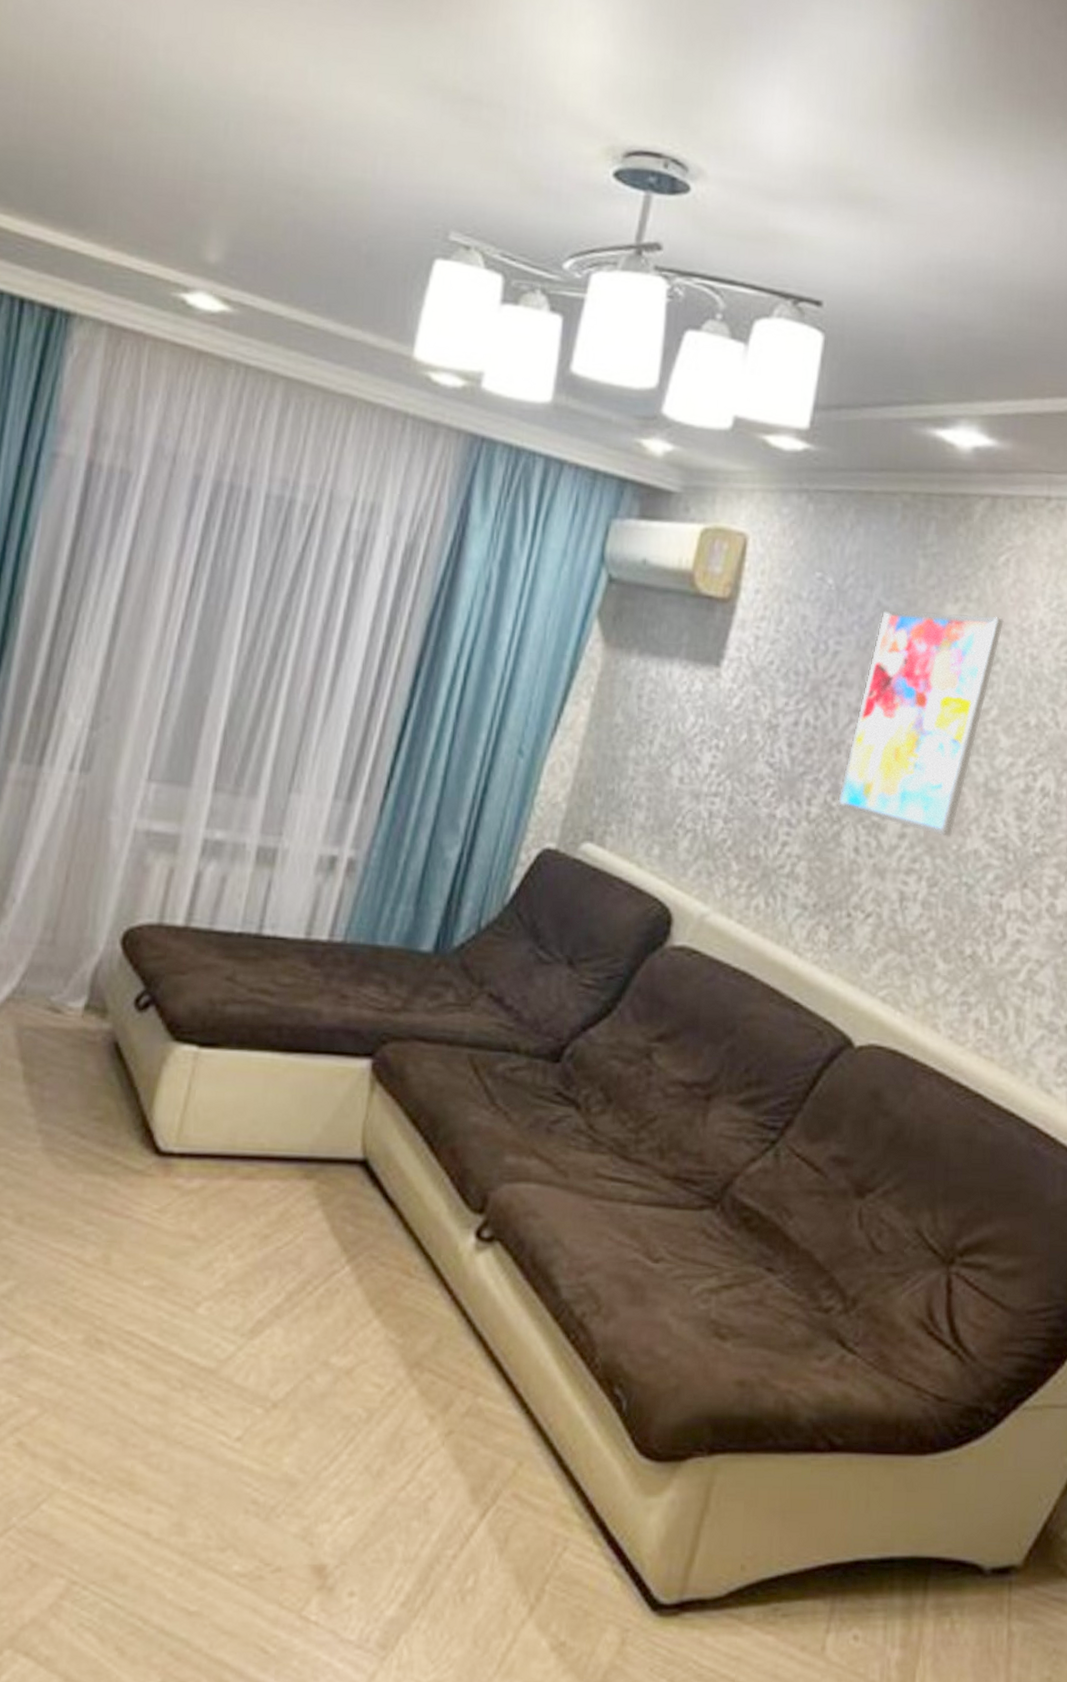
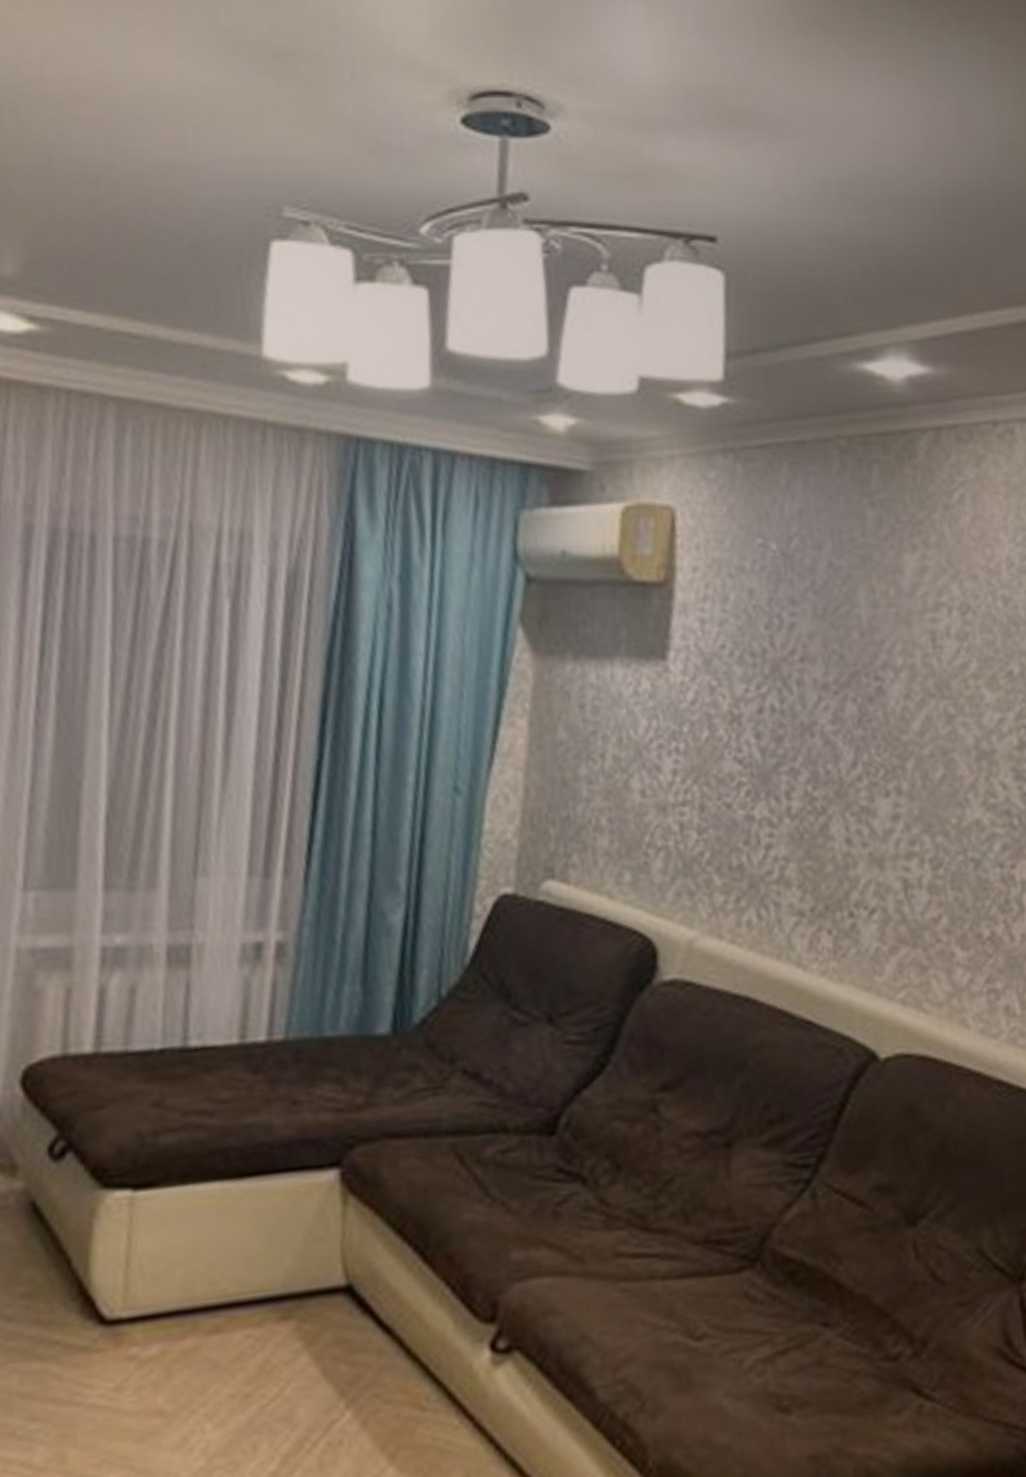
wall art: present [837,610,1004,838] -> none [818,560,969,812]

